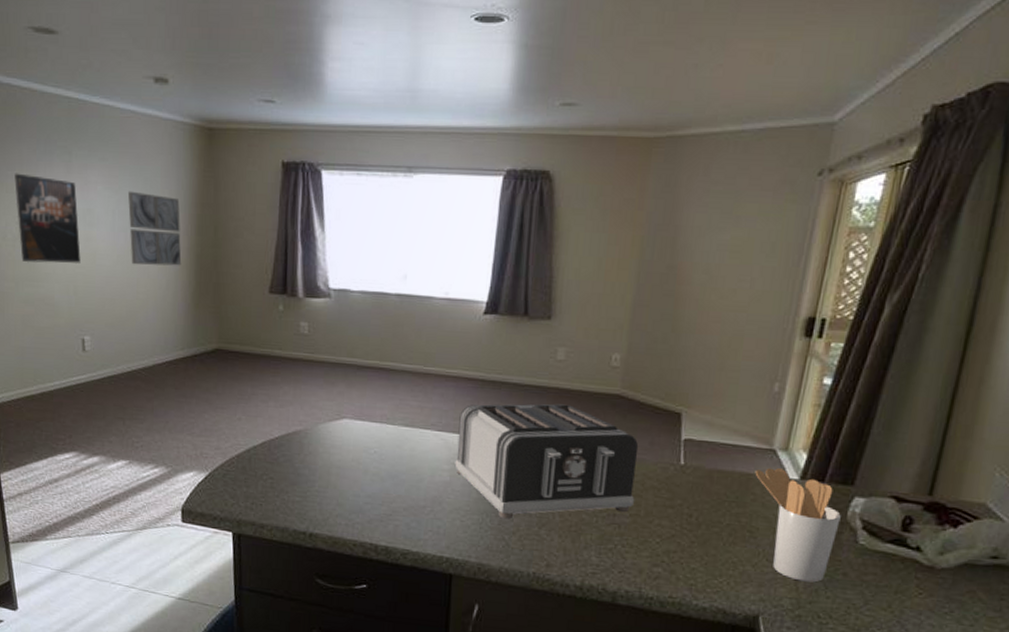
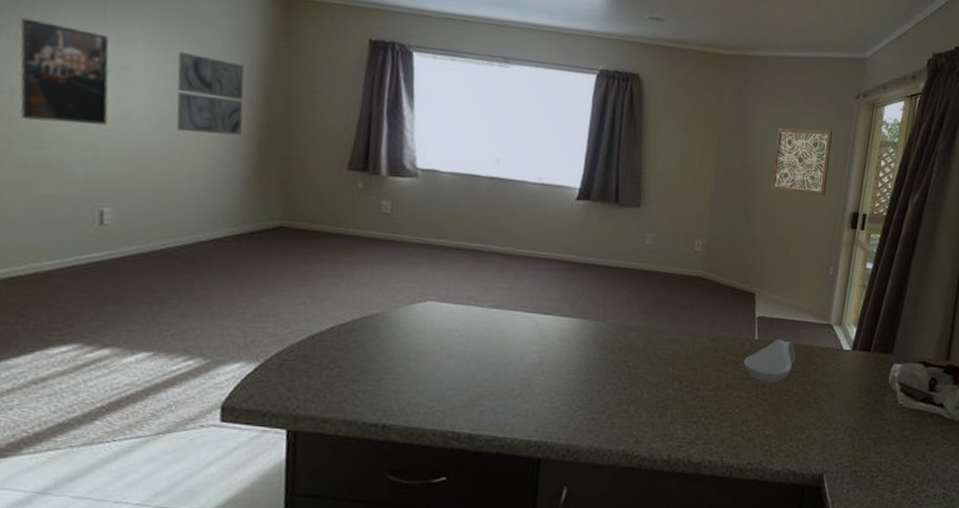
toaster: present [454,404,639,520] -> none [545,285,719,398]
spoon rest: none [666,464,730,512] -> present [743,339,796,383]
wall art: none [703,218,785,299] -> present [770,128,833,197]
utensil holder: present [755,468,841,583] -> none [816,340,884,440]

